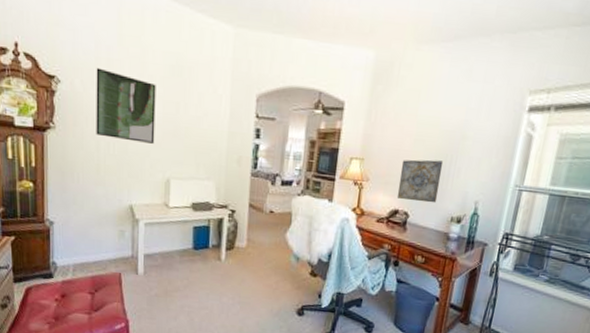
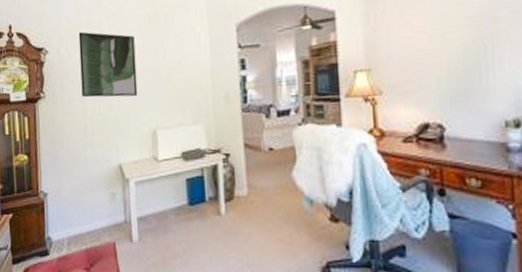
wall art: present [396,159,444,203] -> none [420,53,479,109]

